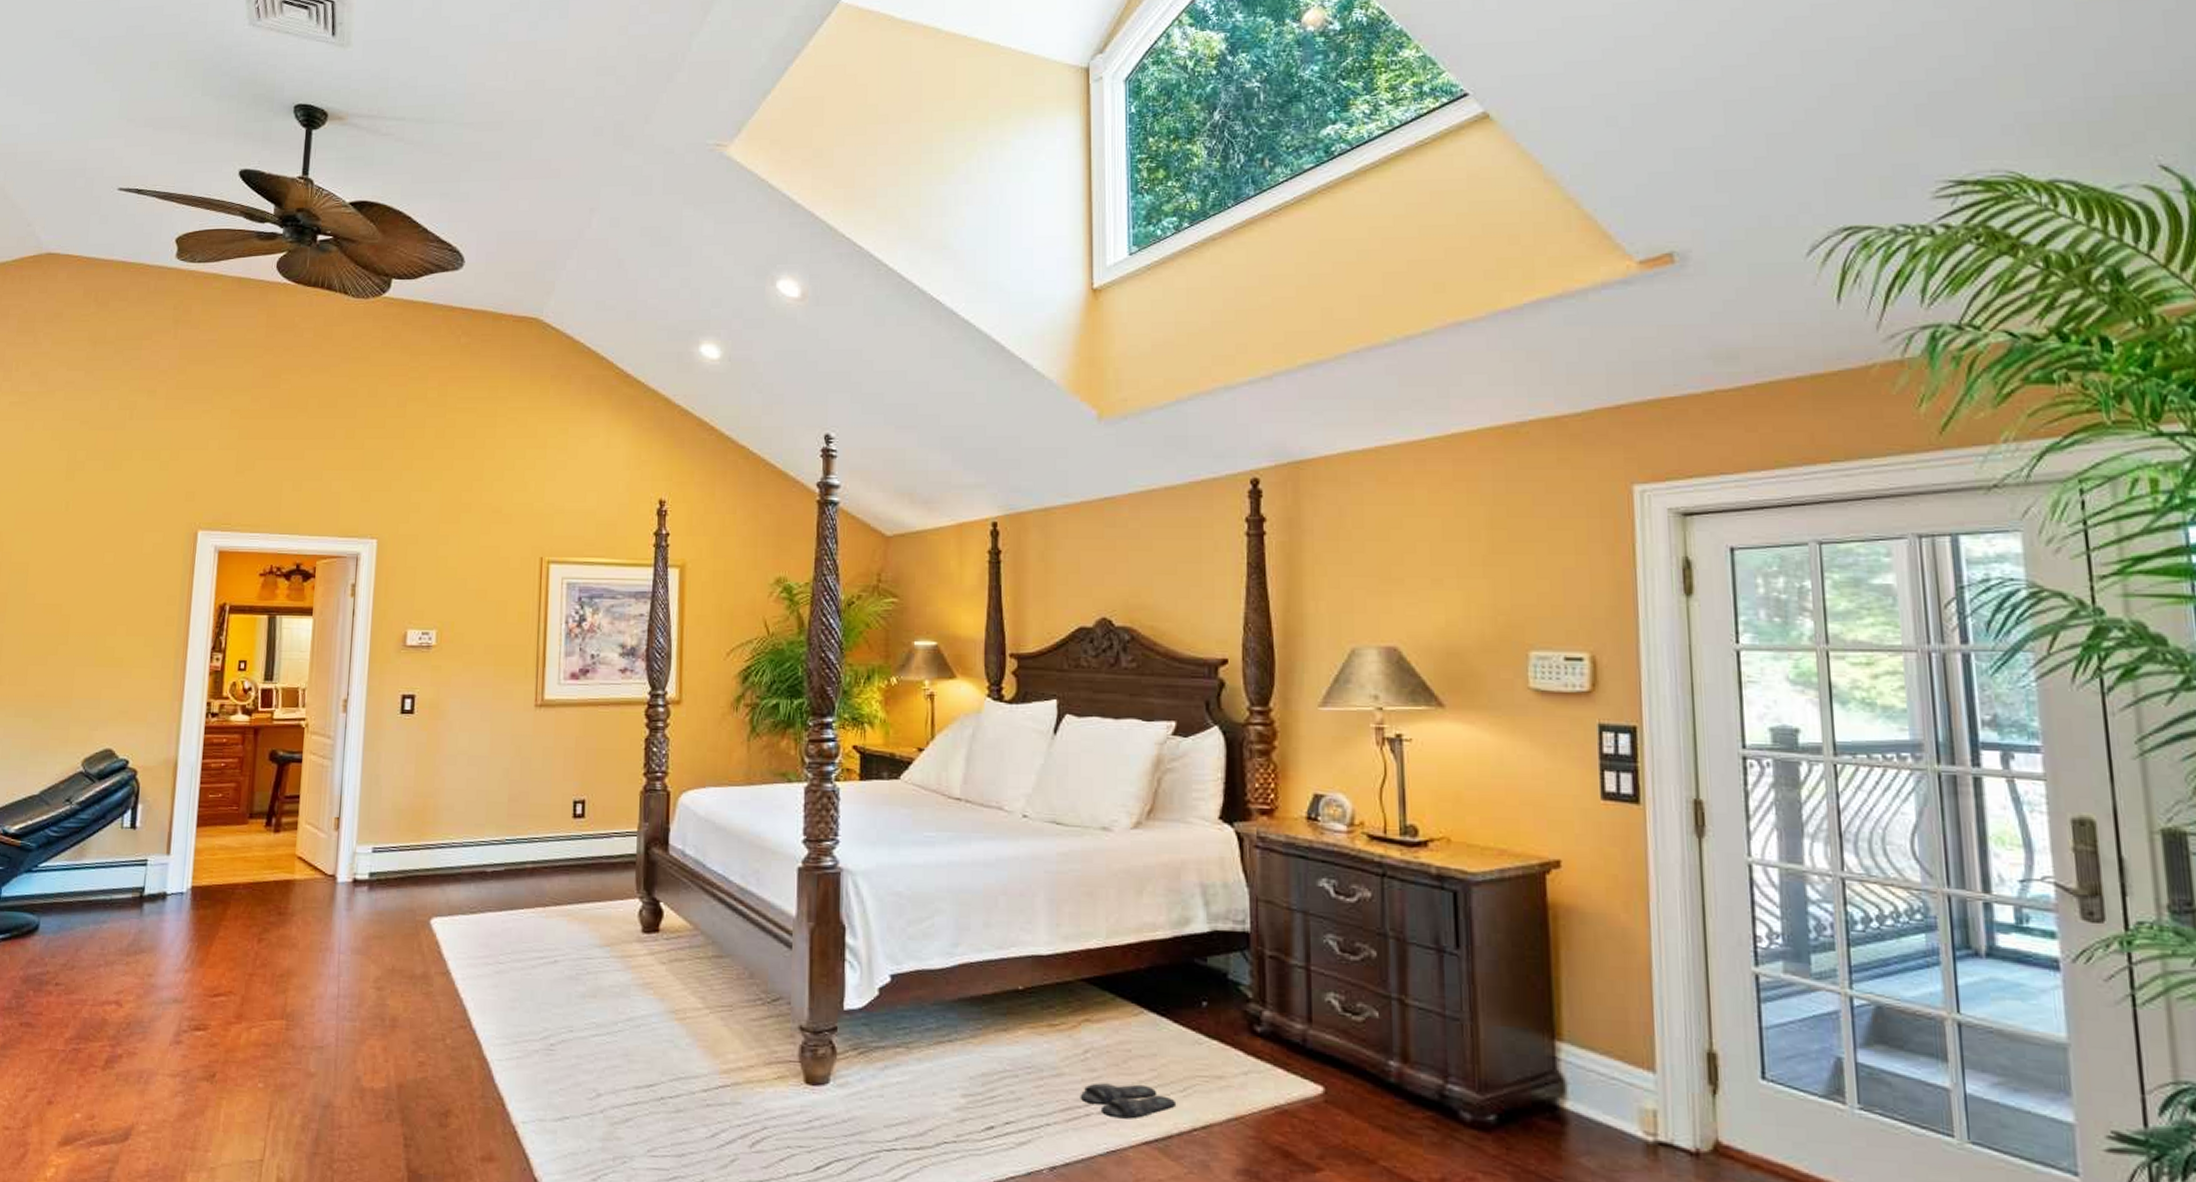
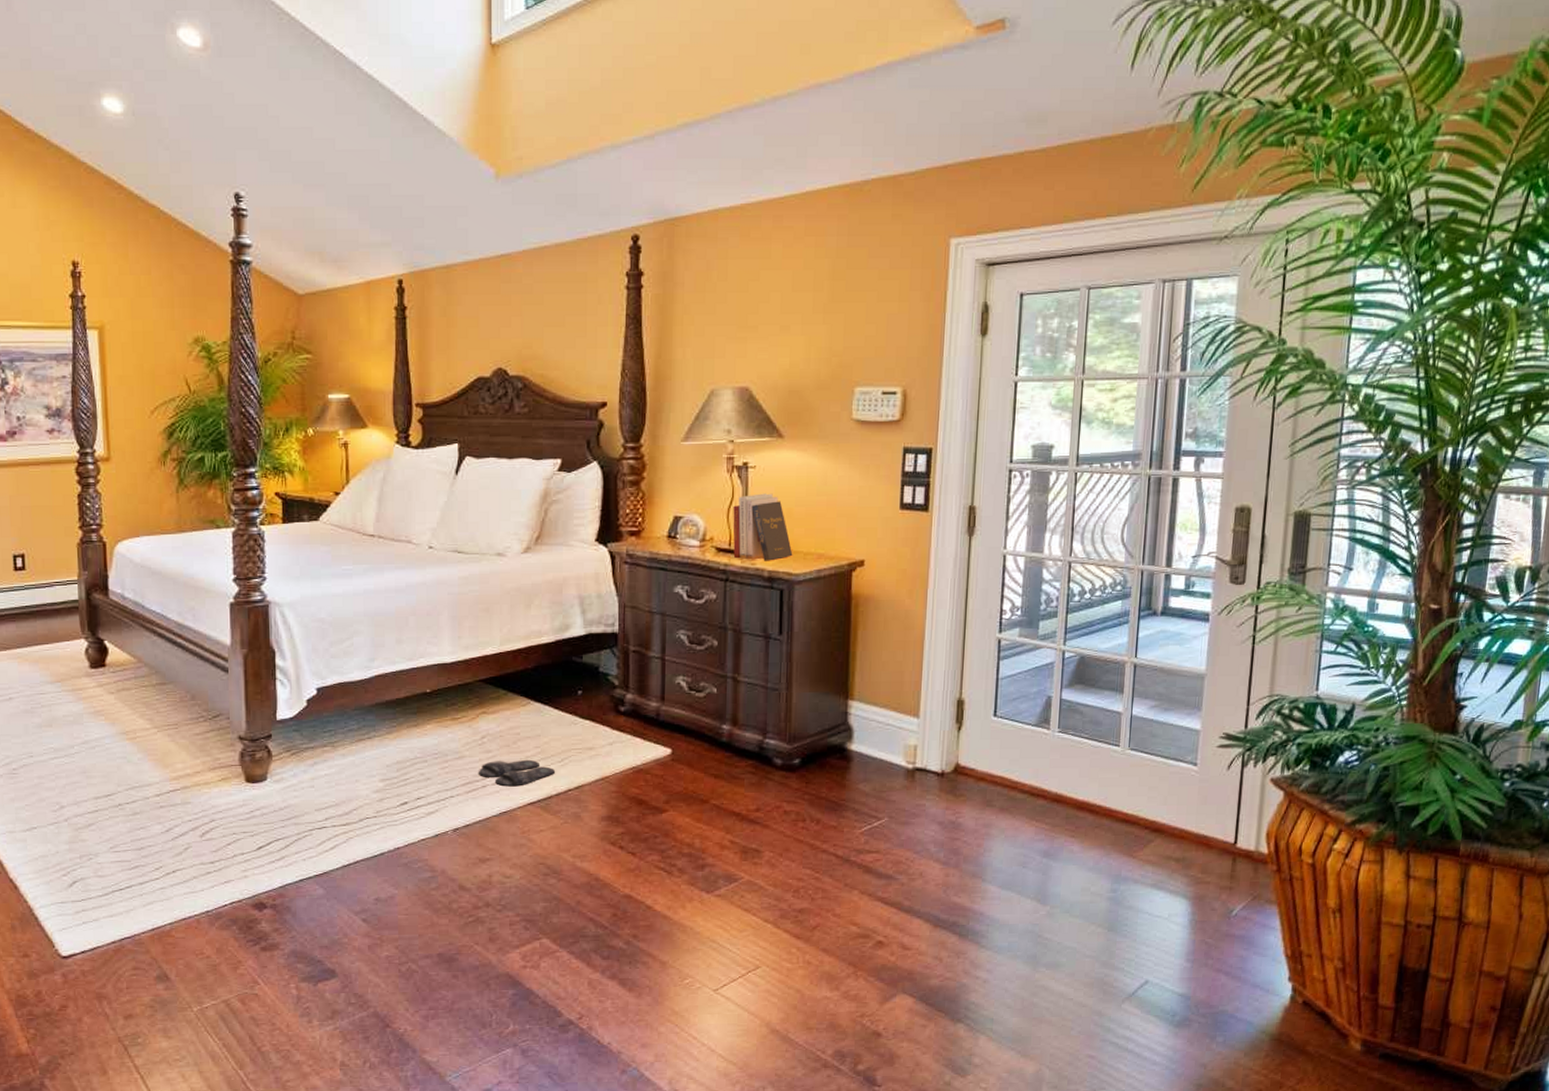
books: none [1387,772,1467,855] -> present [733,493,793,561]

